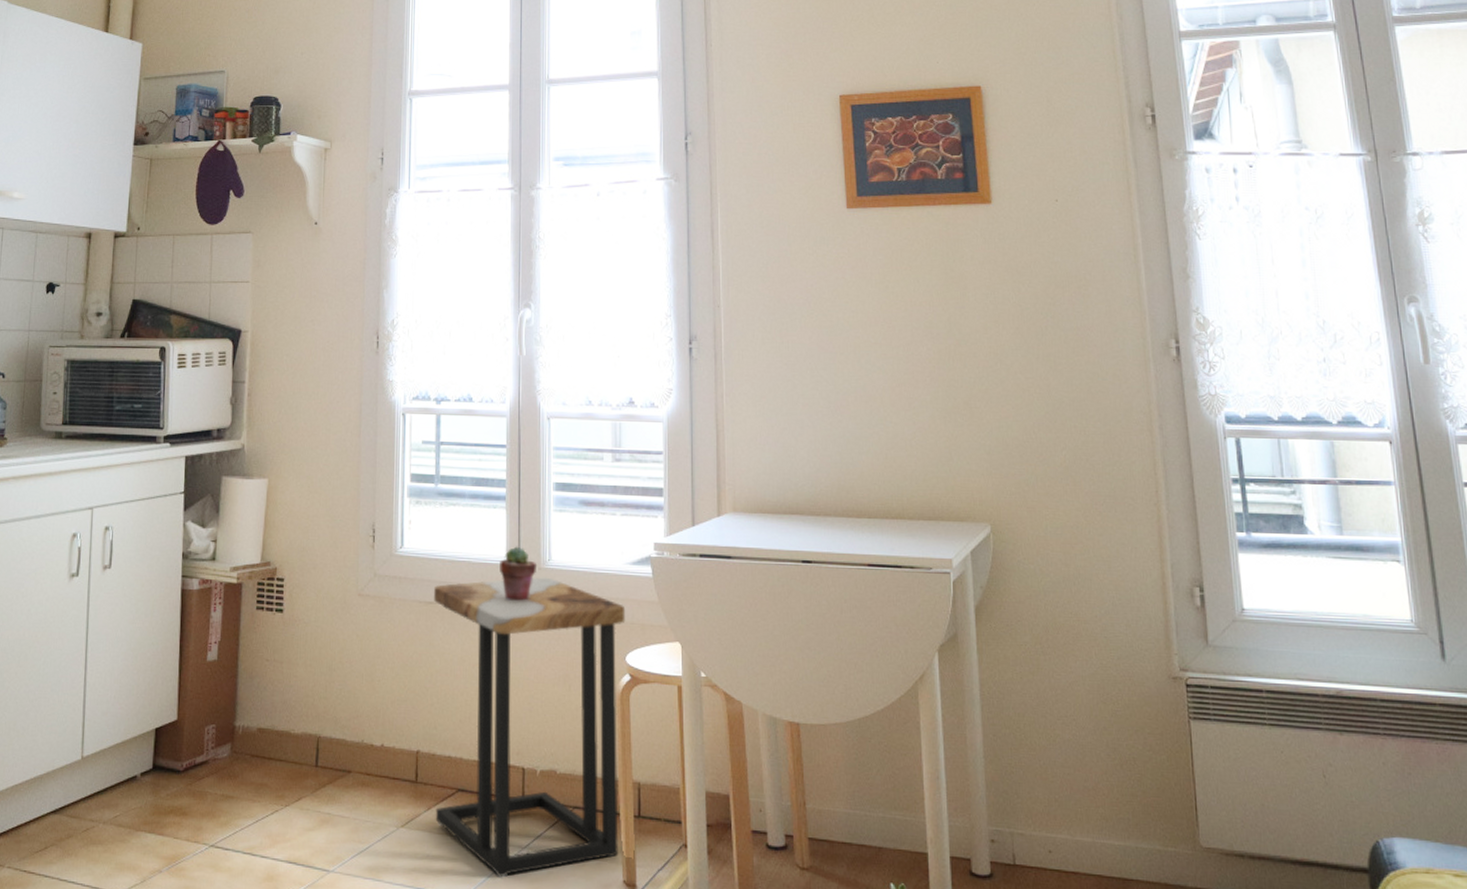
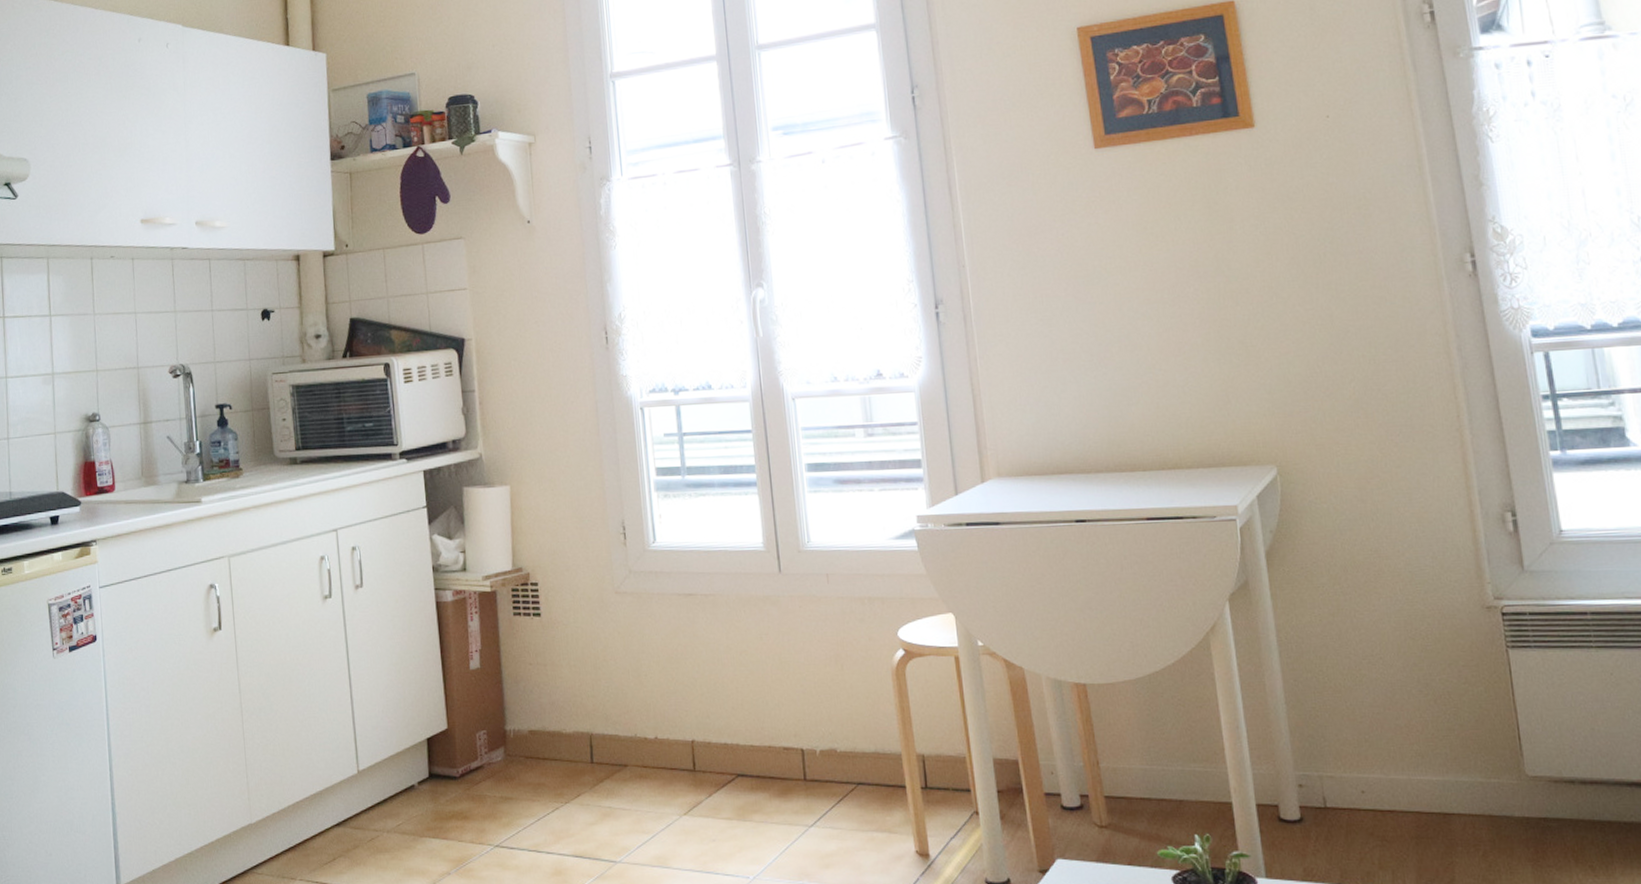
side table: present [434,577,626,878] -> none [692,559,908,857]
potted succulent: present [500,546,538,601] -> none [757,531,797,586]

